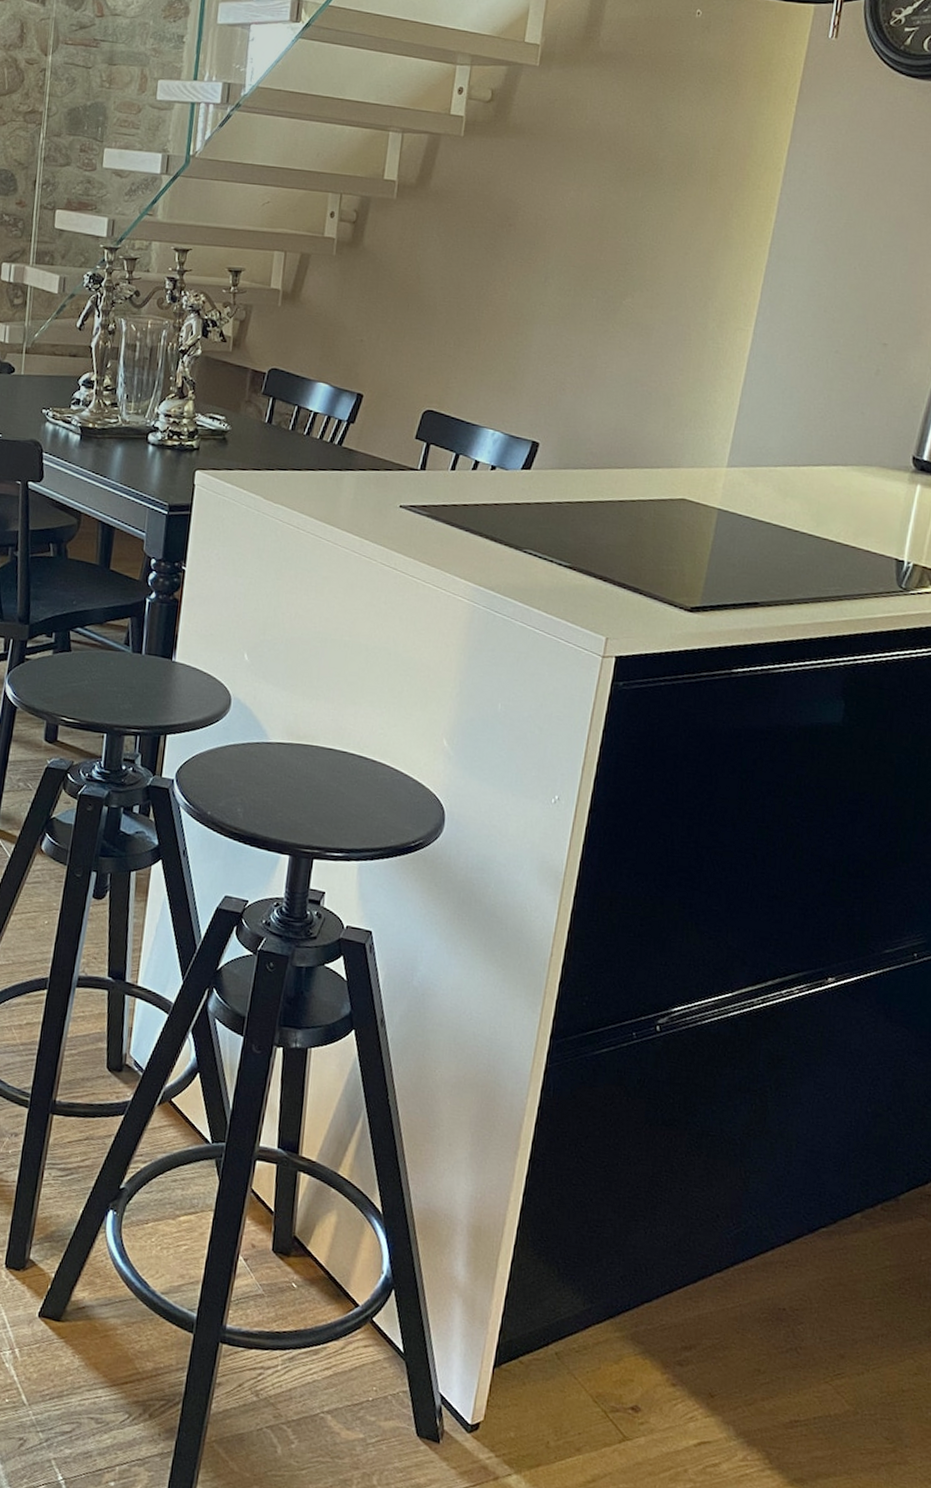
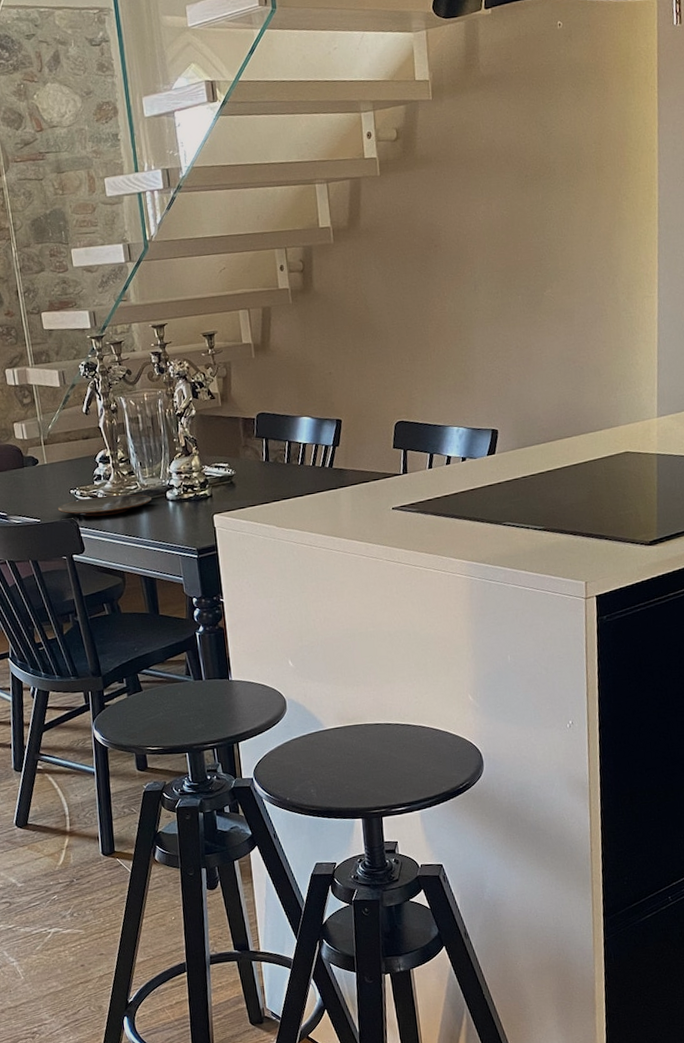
plate: none [23,421,131,447] -> present [57,494,152,517]

